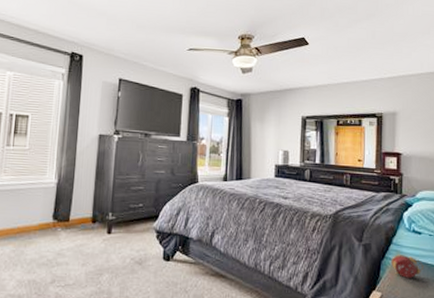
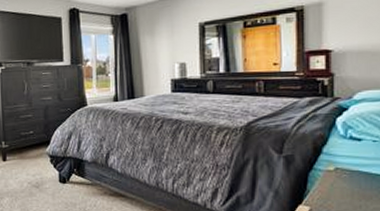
alarm clock: present [390,255,424,278] -> none [320,165,366,190]

